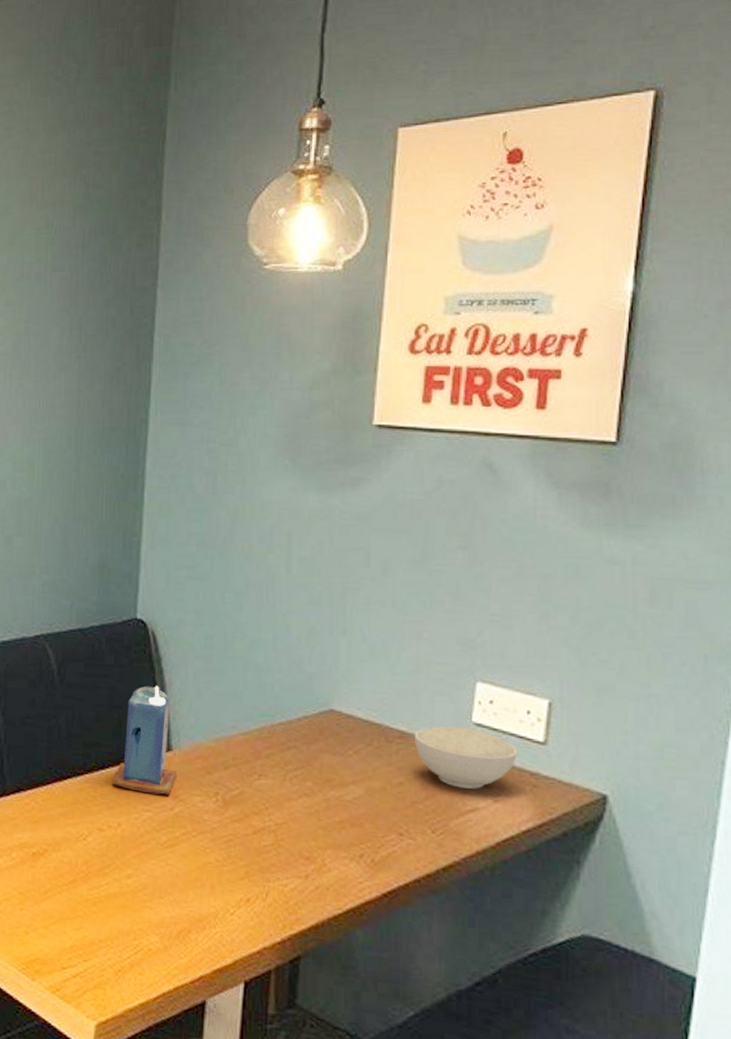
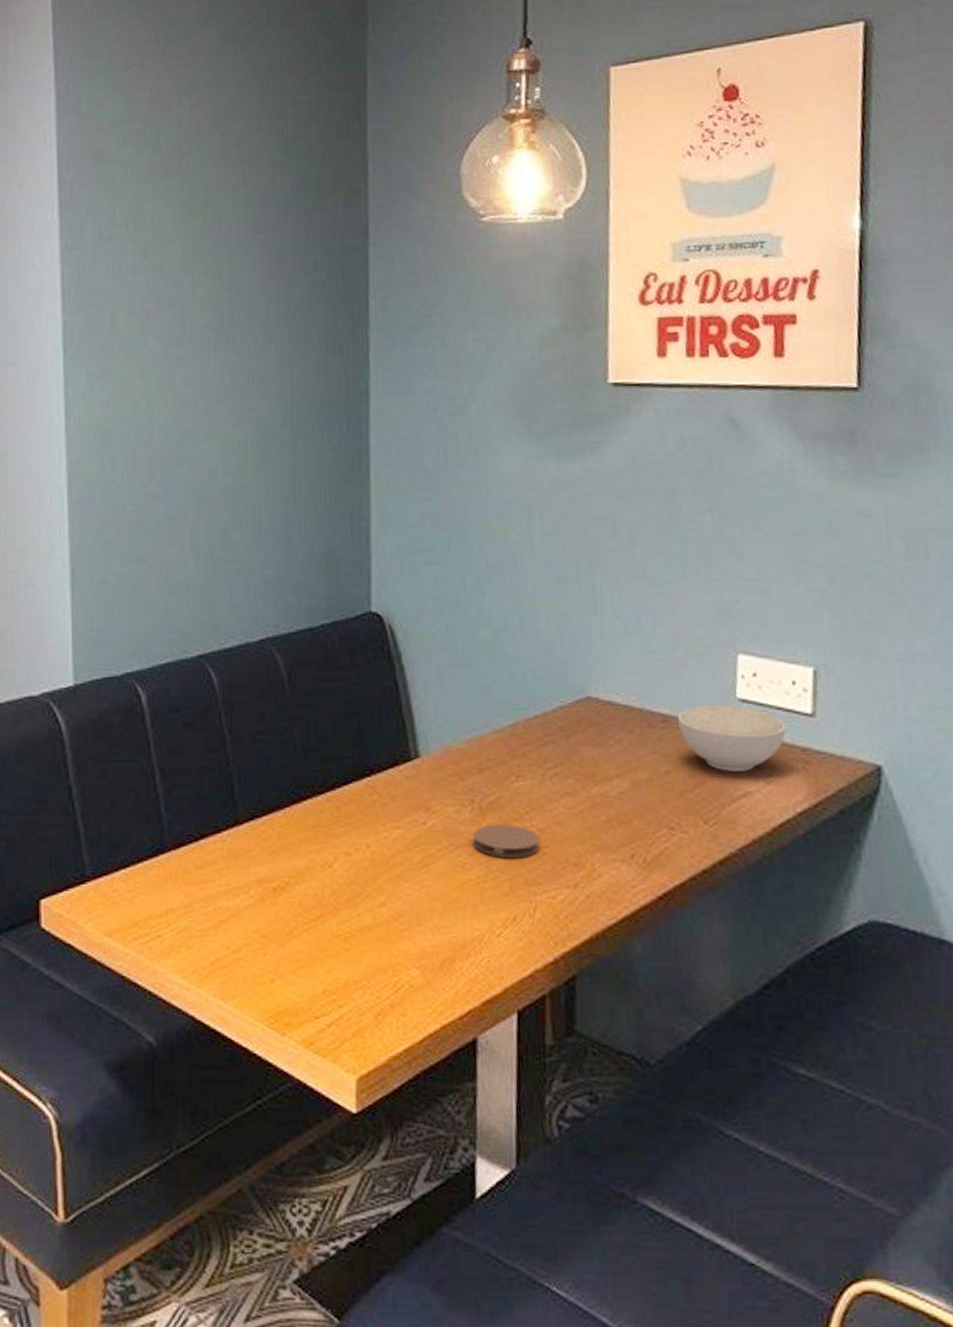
candle: present [113,685,178,795] -> none [357,685,428,808]
coaster: none [215,815,276,848] -> present [473,824,540,859]

